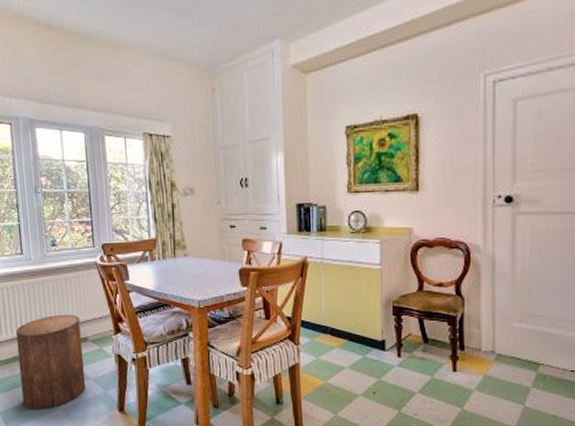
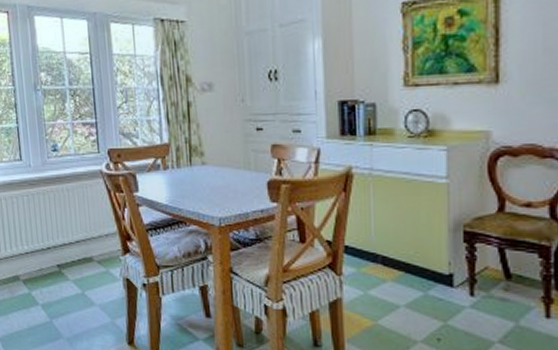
stool: present [16,314,85,410] -> none [15,229,91,338]

